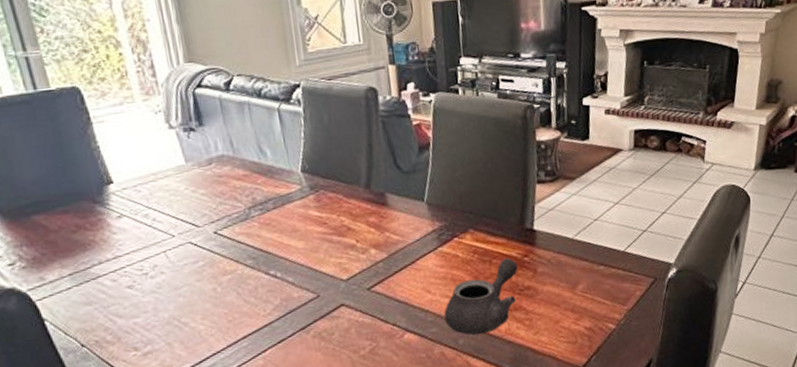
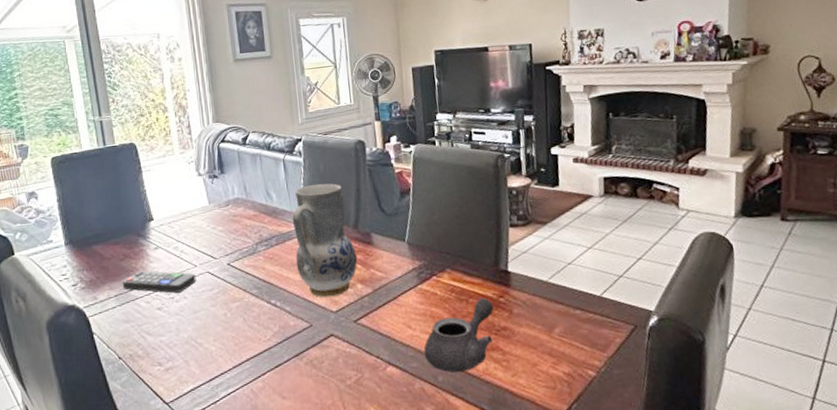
remote control: none [77,243,176,269] -> present [122,270,196,293]
vase: none [291,137,371,266] -> present [292,183,358,298]

